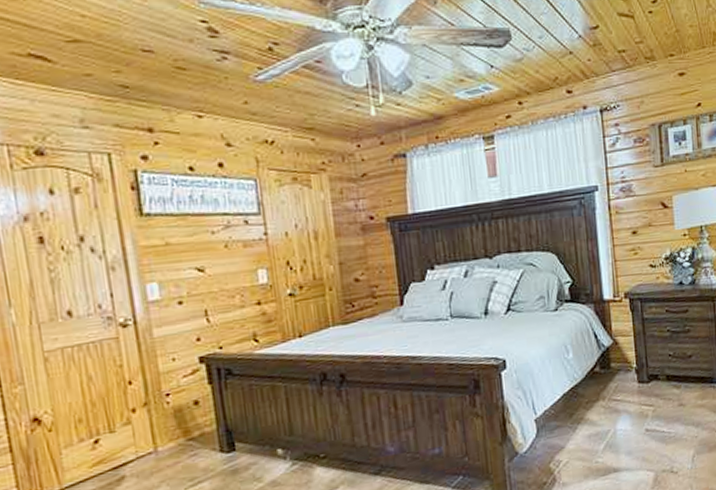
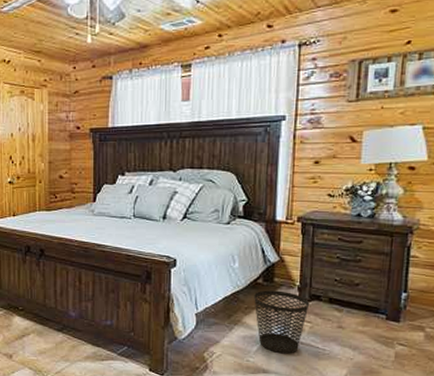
wastebasket: none [593,376,649,447] -> present [254,290,310,354]

